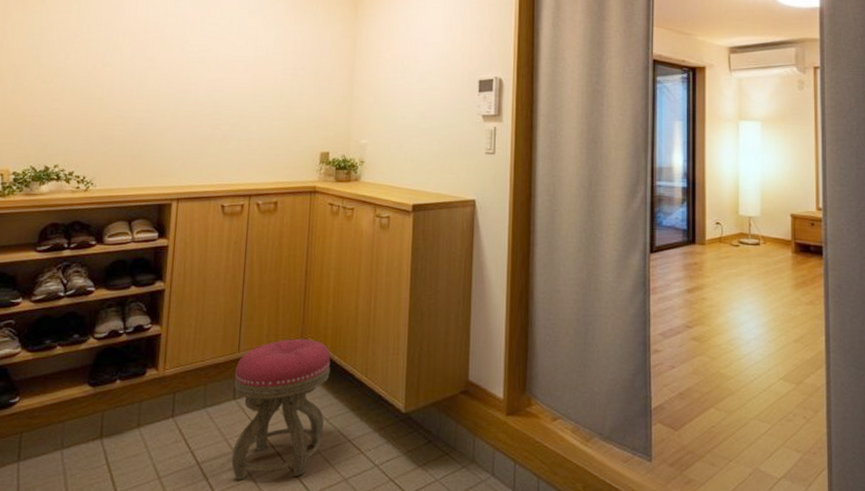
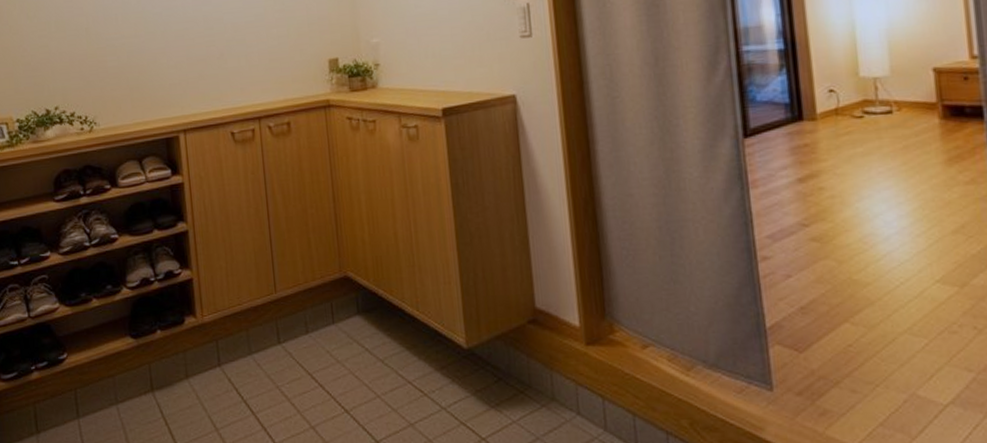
stool: present [231,339,331,481] -> none [275,273,379,430]

